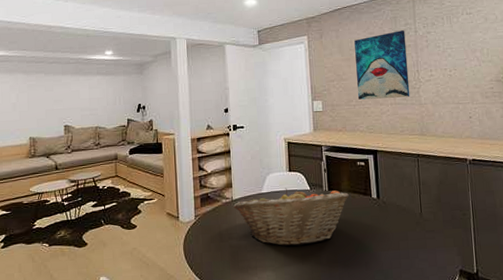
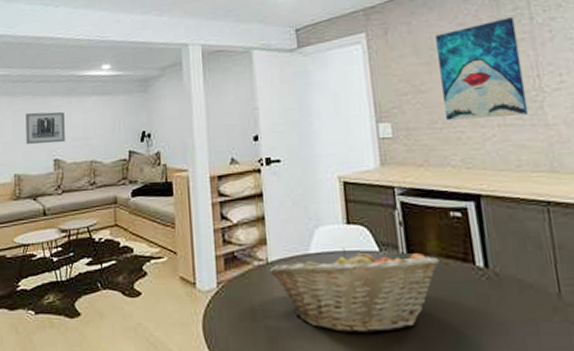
wall art: none [39,87,74,114] -> present [26,112,65,145]

